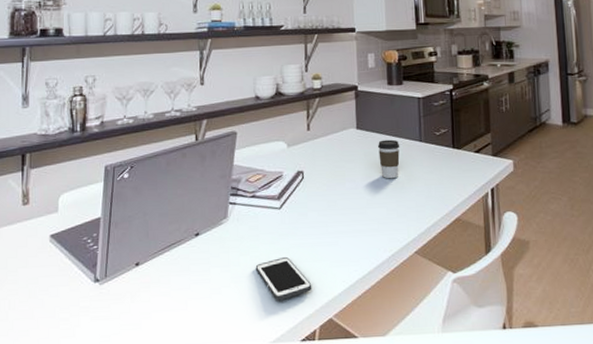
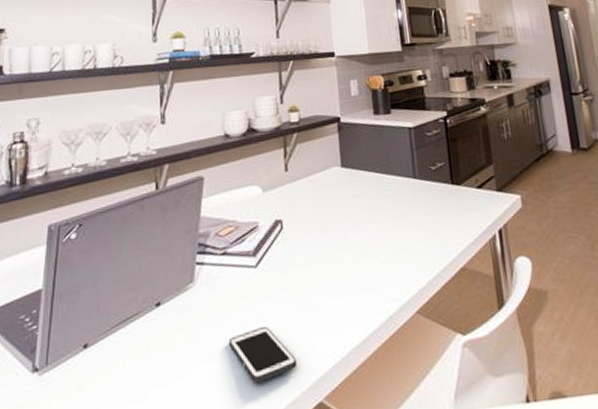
coffee cup: present [377,139,400,179] -> none [366,177,393,225]

